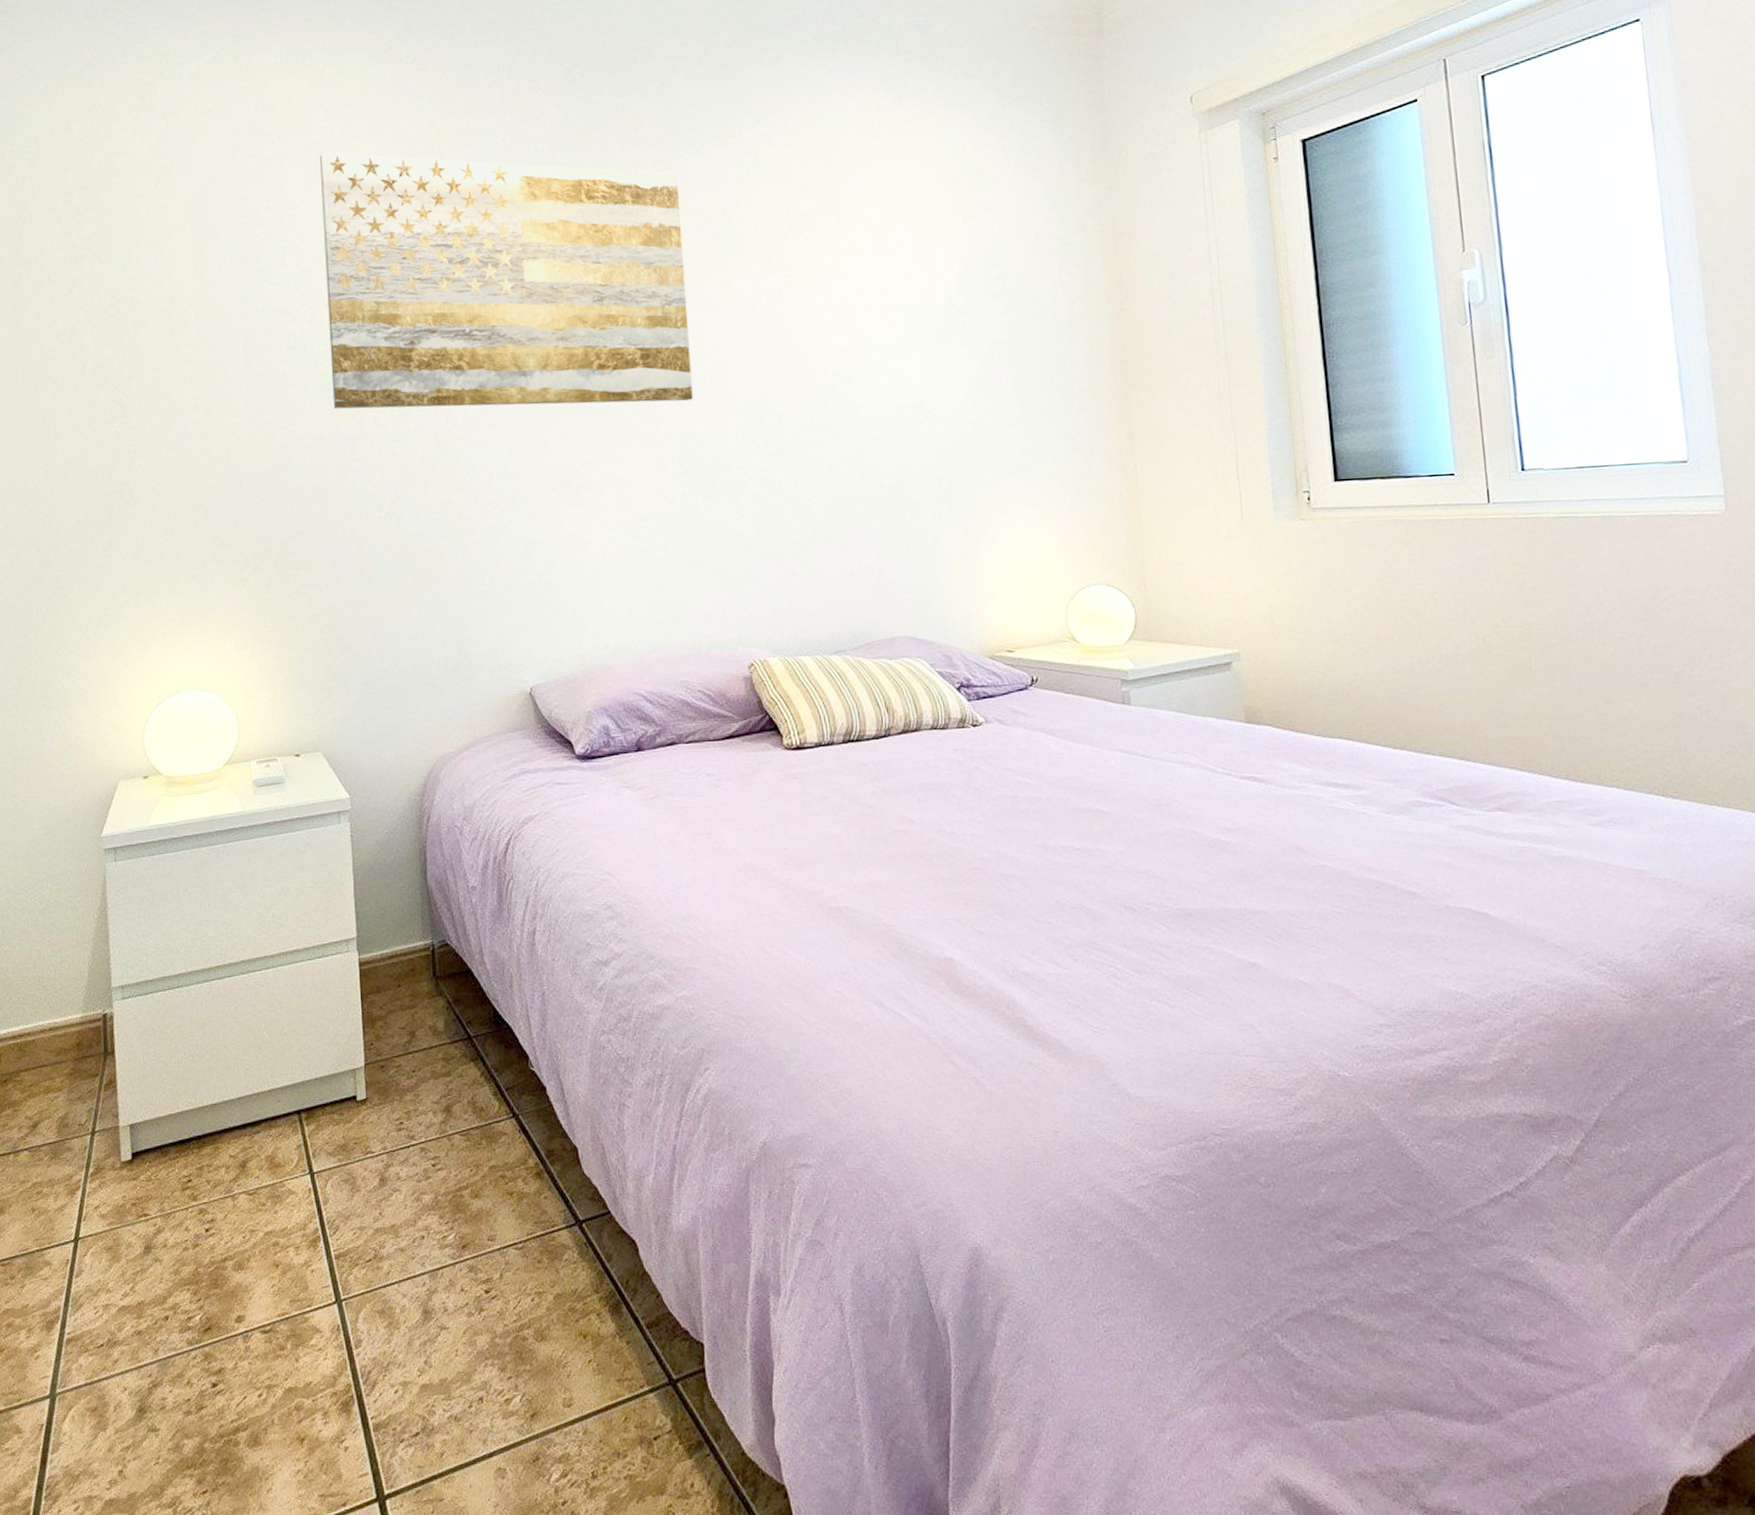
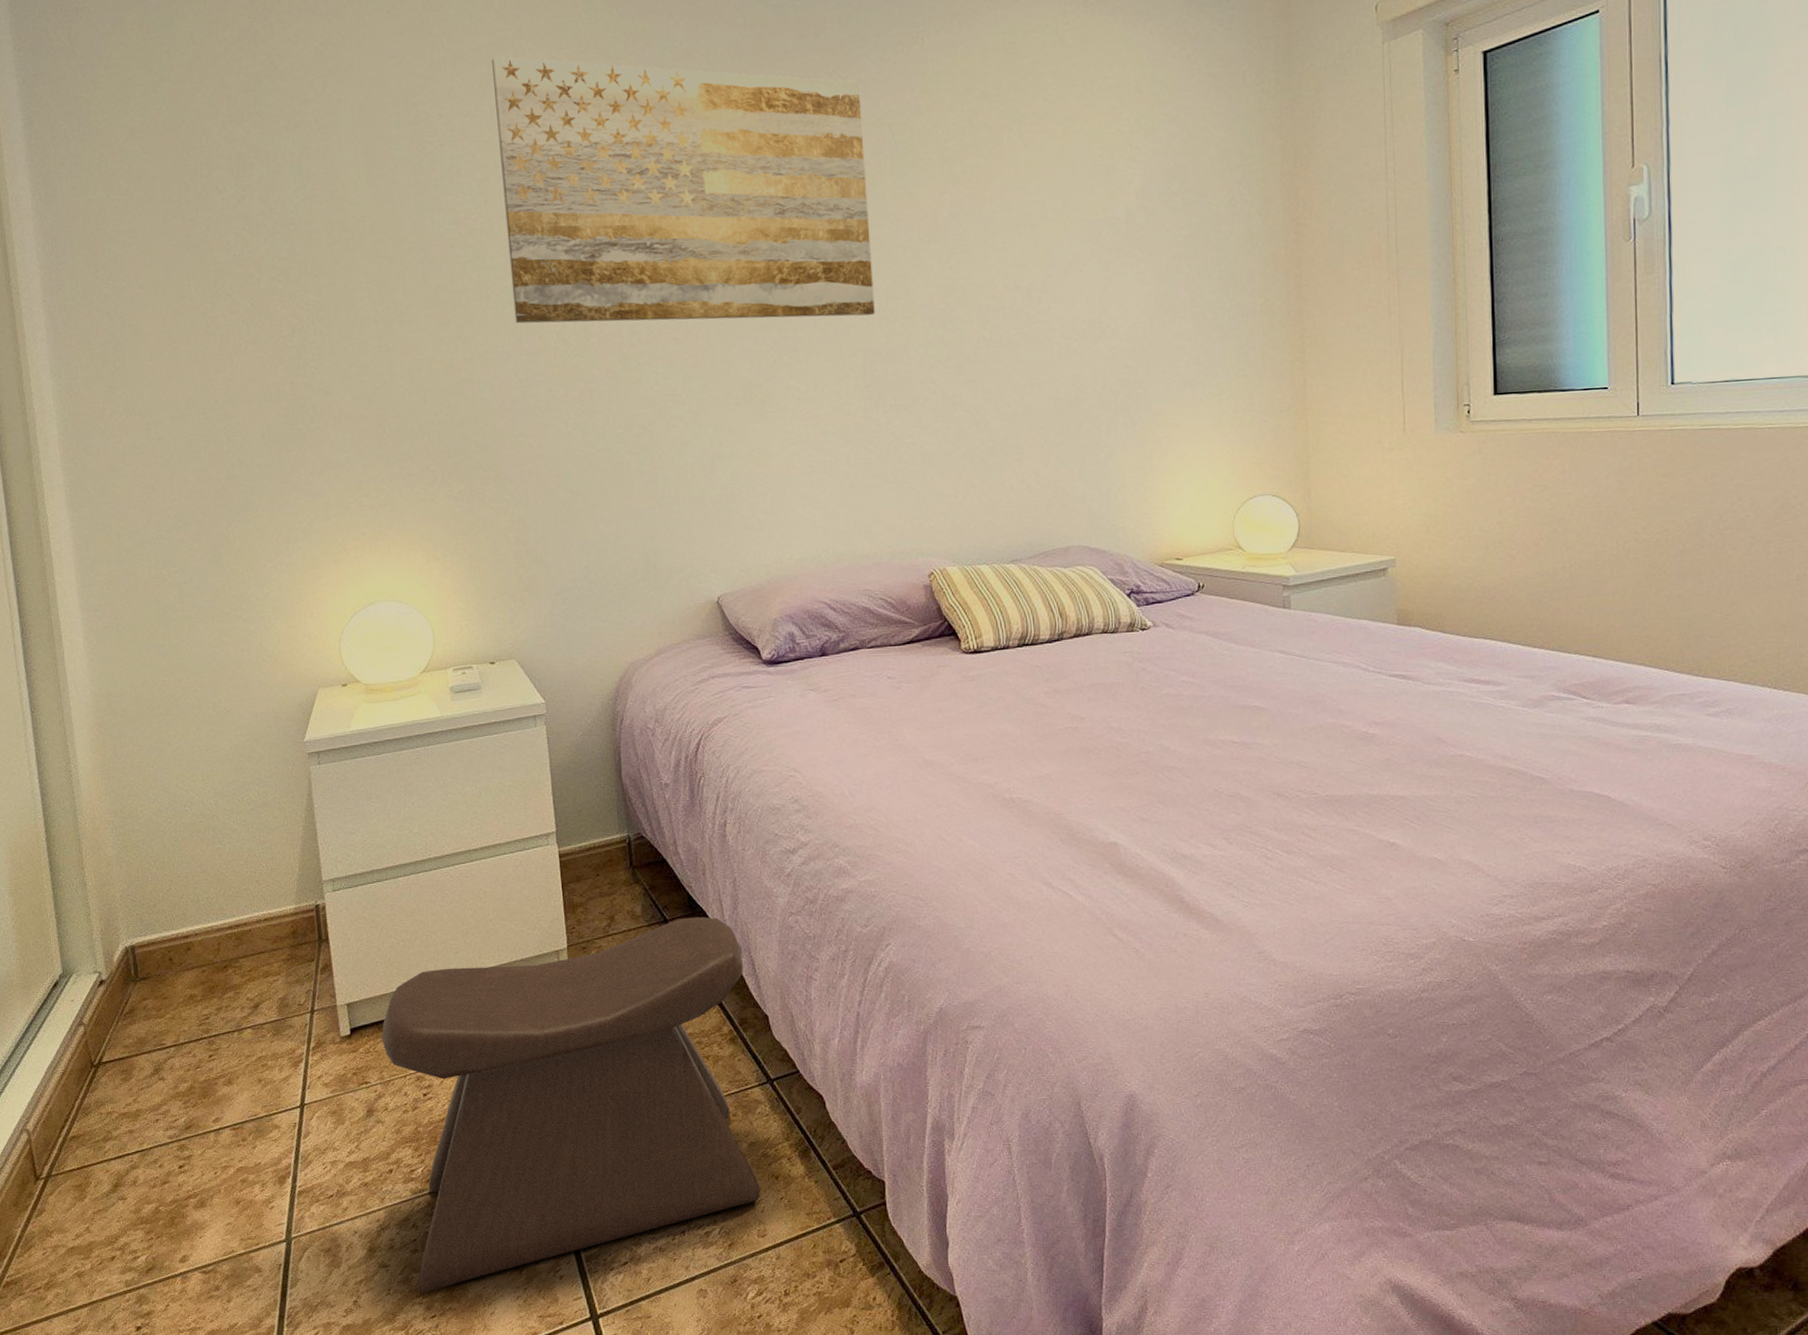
stool: none [164,1034,567,1463] -> present [381,917,761,1293]

